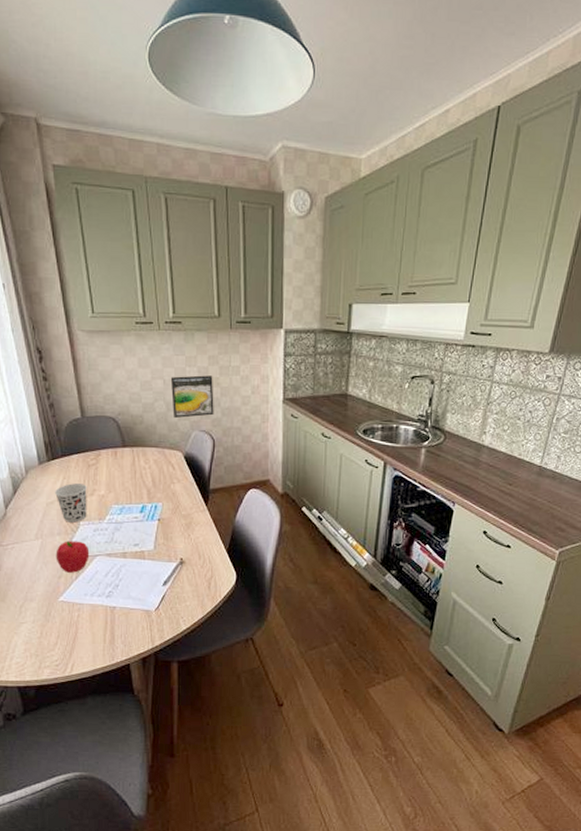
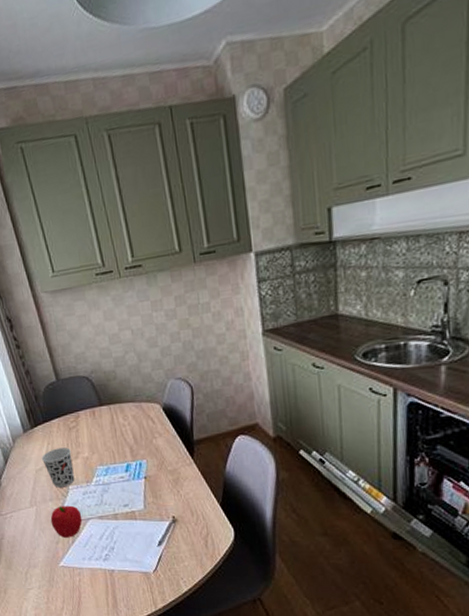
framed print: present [170,375,214,418] -> none [138,317,188,368]

